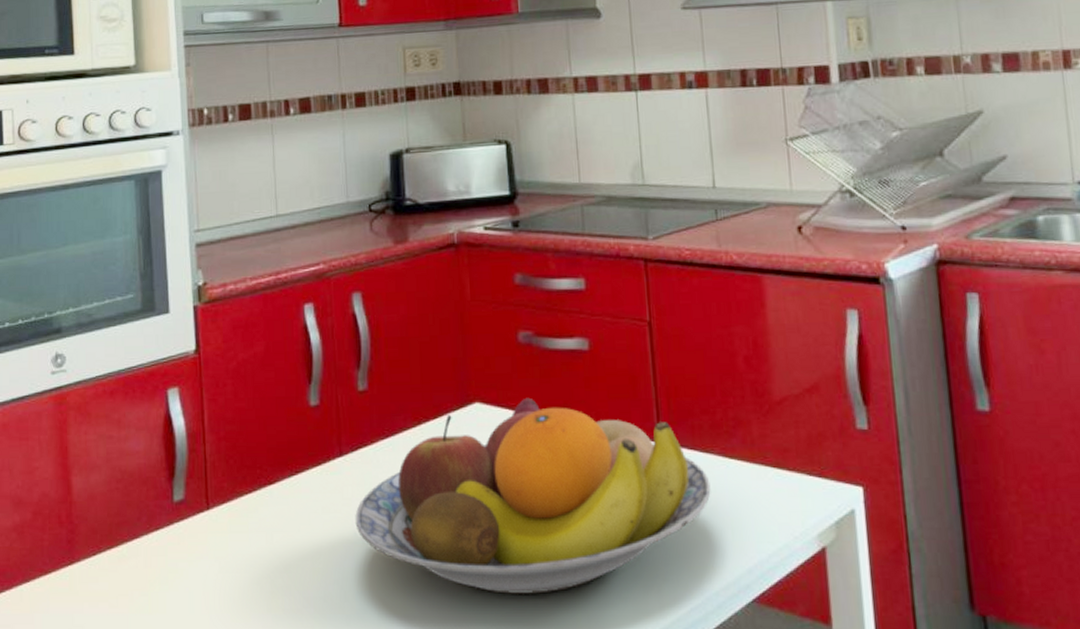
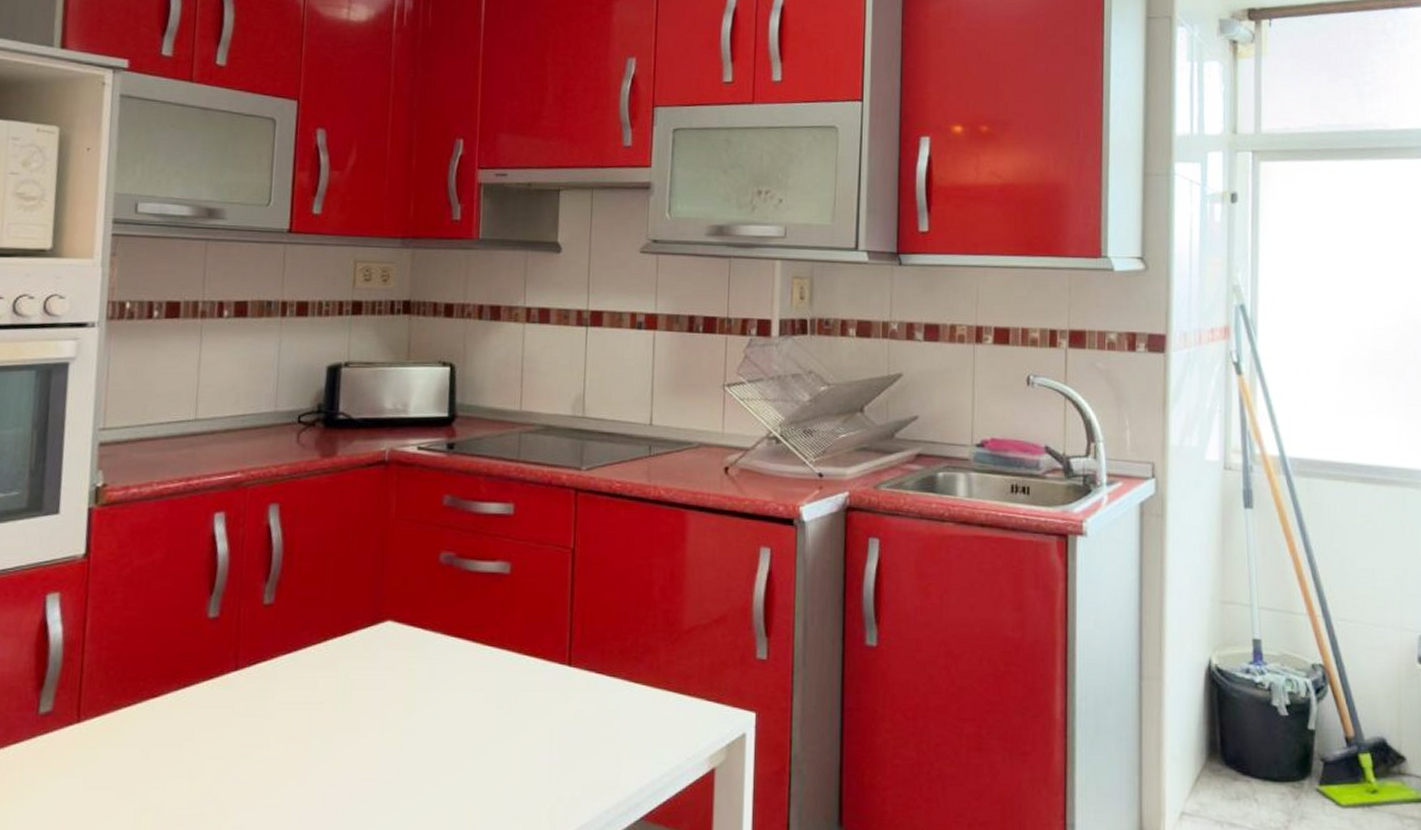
fruit bowl: present [355,397,711,594] -> none [243,617,614,812]

